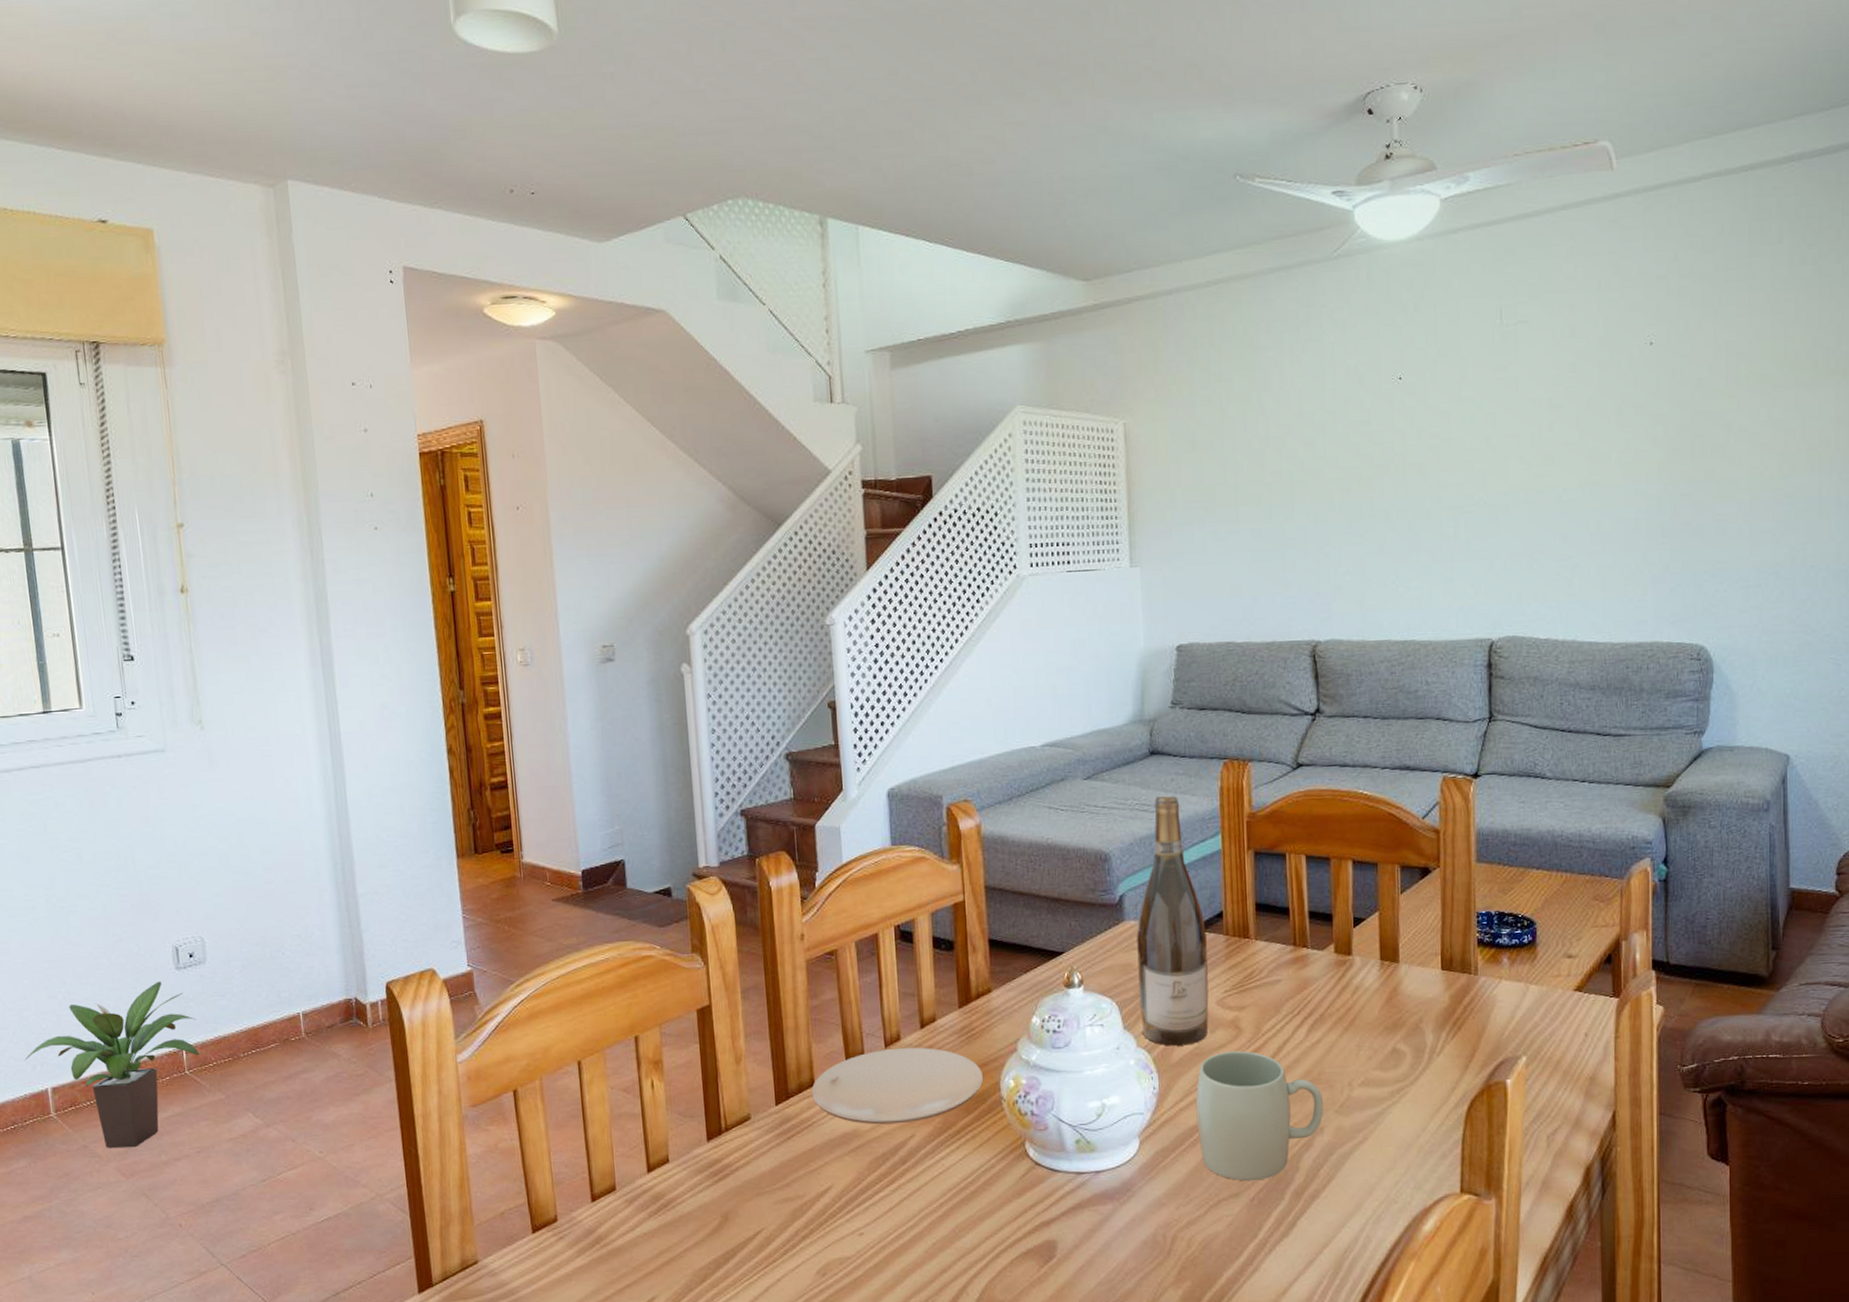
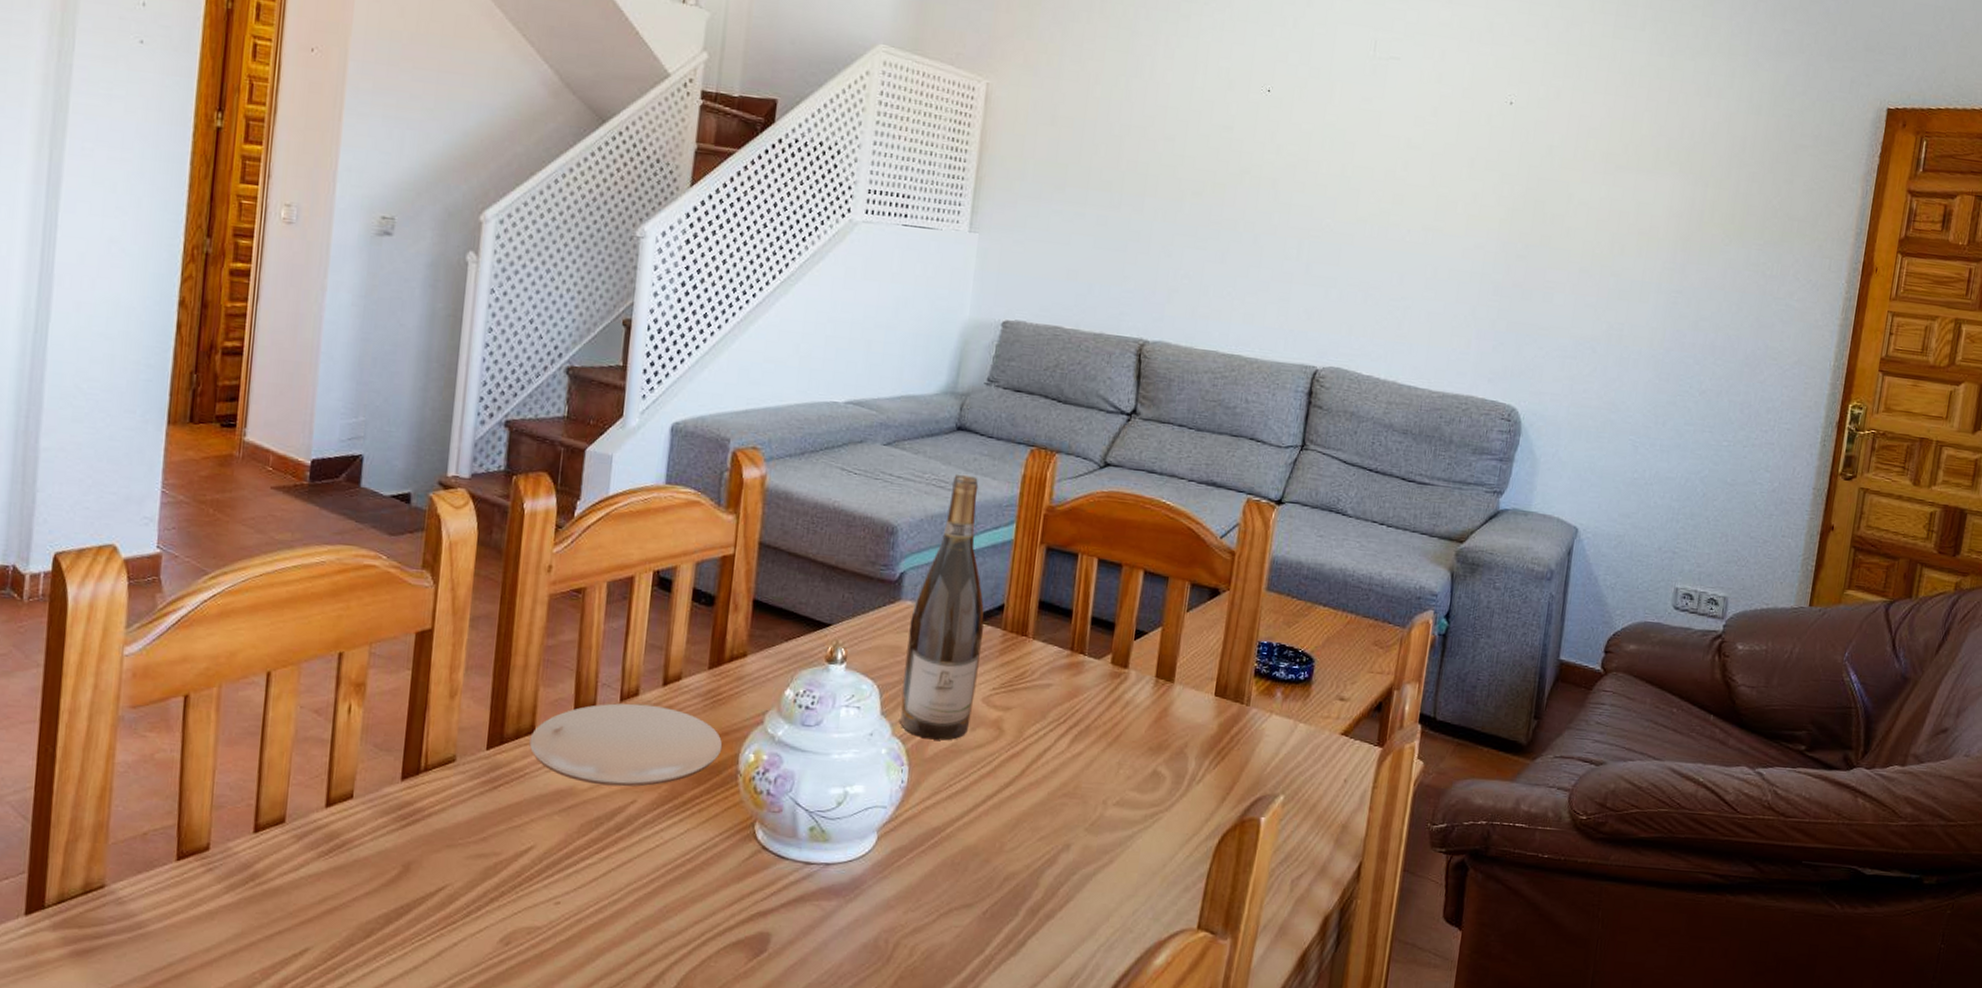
mug: present [1195,1051,1324,1181] -> none [939,752,1075,893]

